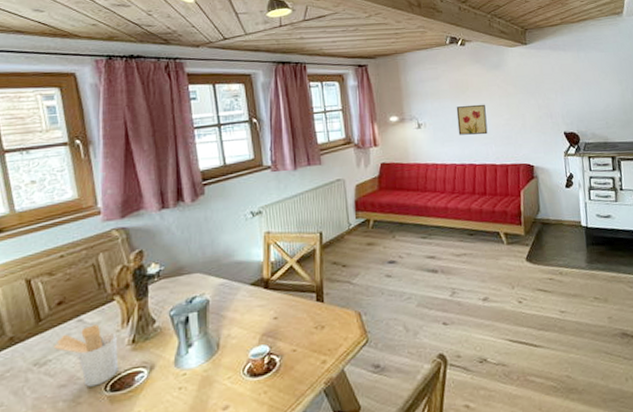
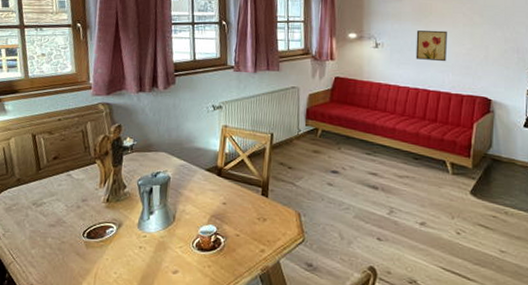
utensil holder: present [53,324,119,387] -> none [48,180,95,231]

